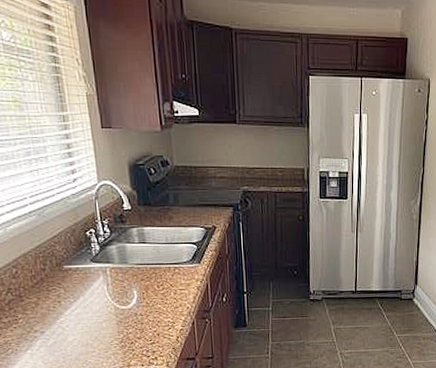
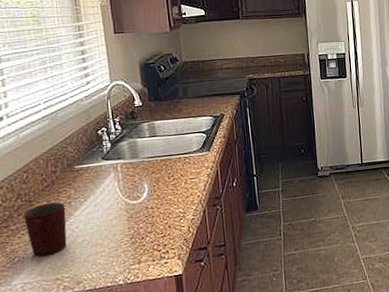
mug: none [15,299,58,350] -> present [24,202,67,256]

